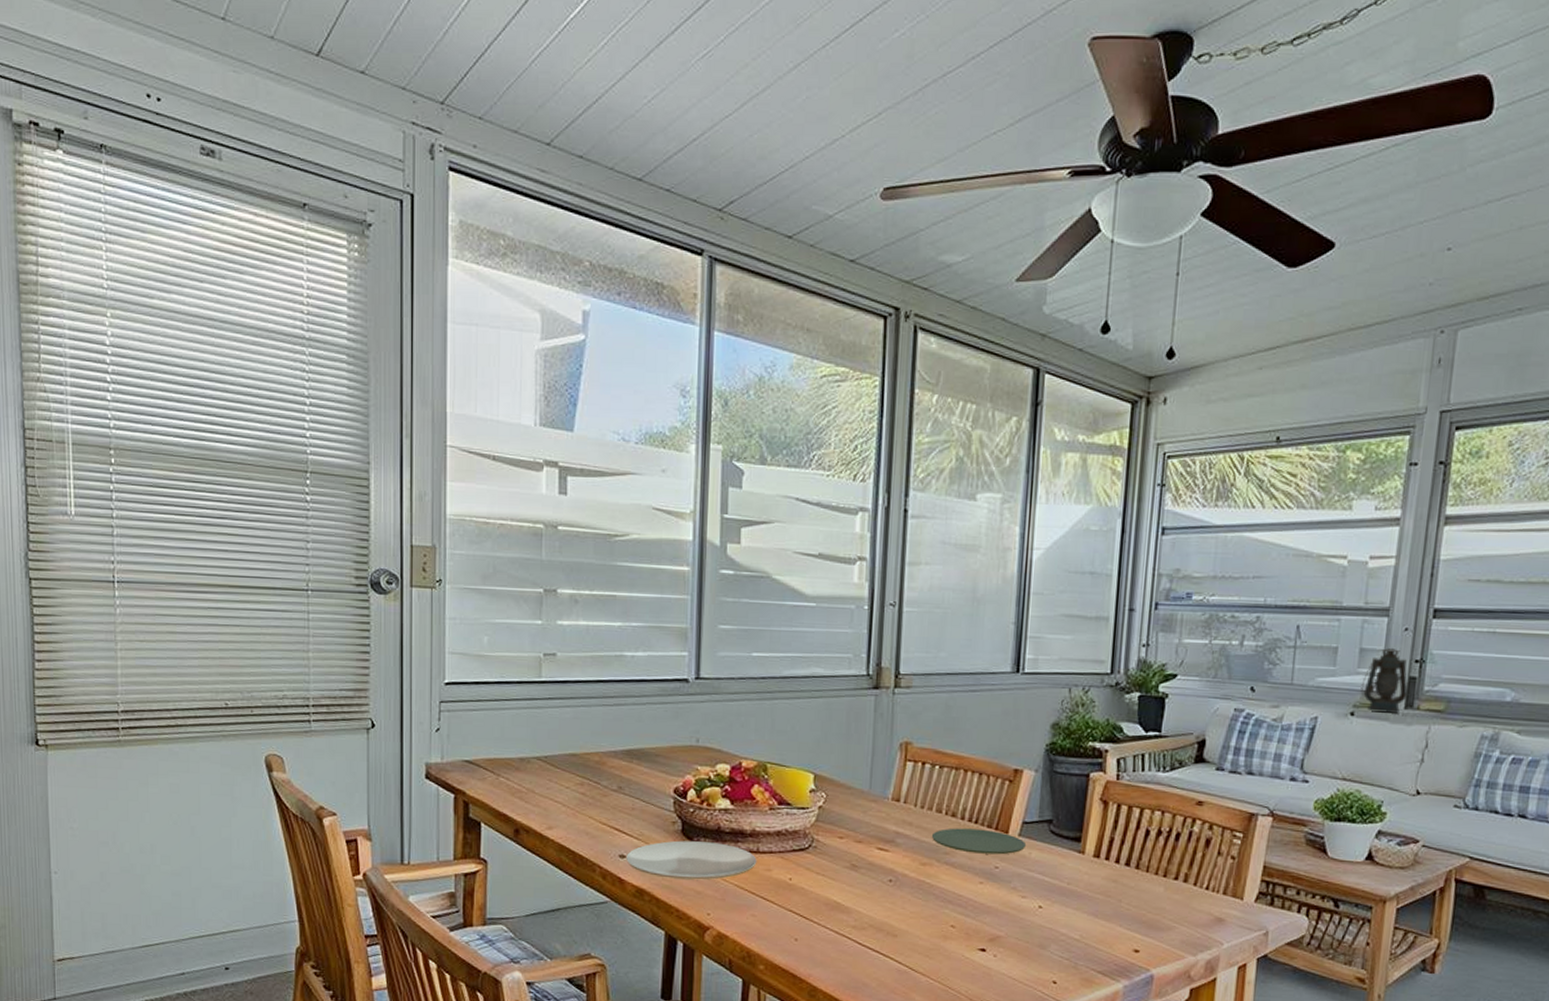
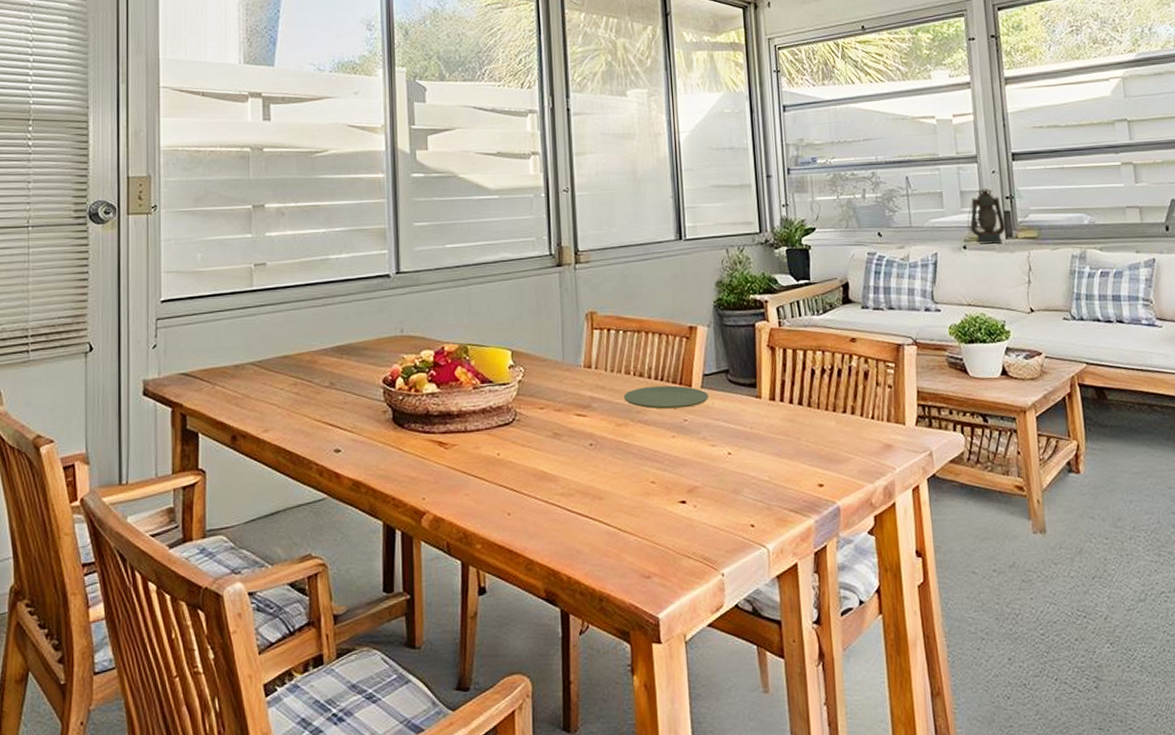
plate: present [626,840,757,880] -> none [341,426,466,468]

